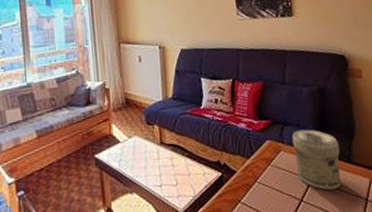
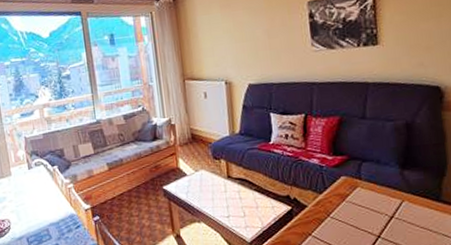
jar: present [292,129,342,190] -> none [371,165,427,228]

